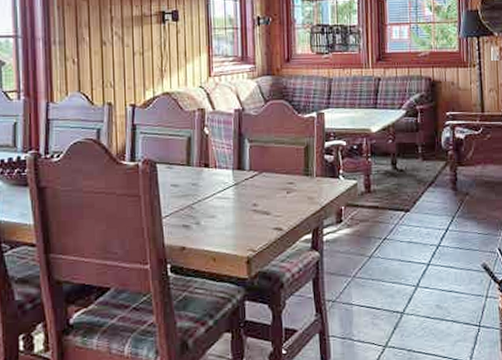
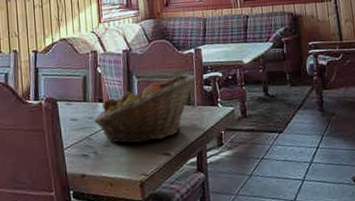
fruit basket: none [197,140,317,215] -> present [93,74,196,143]

